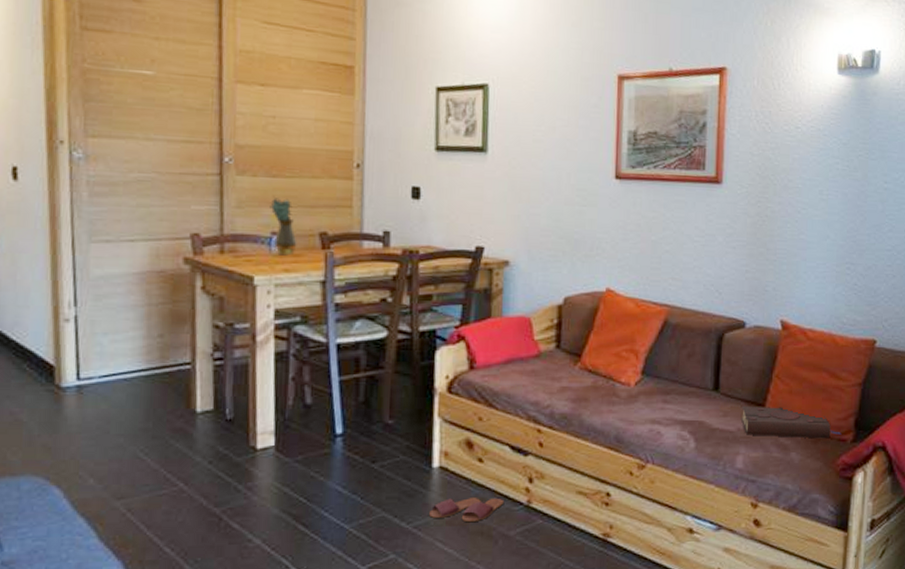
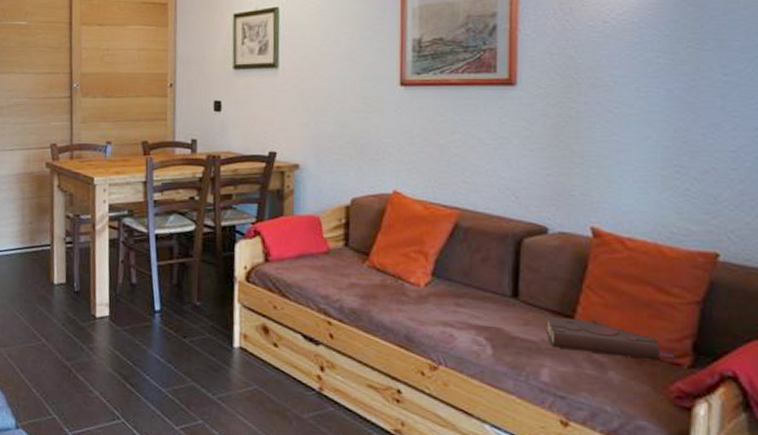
vase: present [270,196,297,256] -> none [105,113,125,161]
slippers: present [429,497,505,523] -> none [231,376,298,402]

